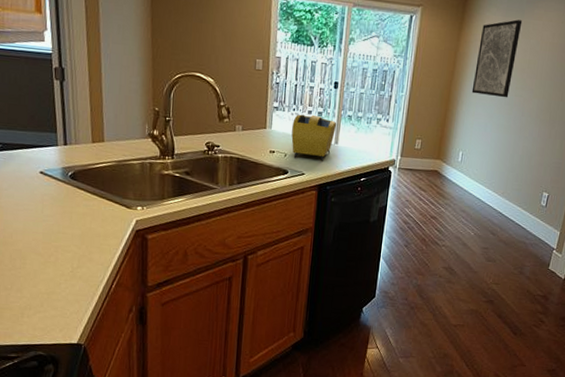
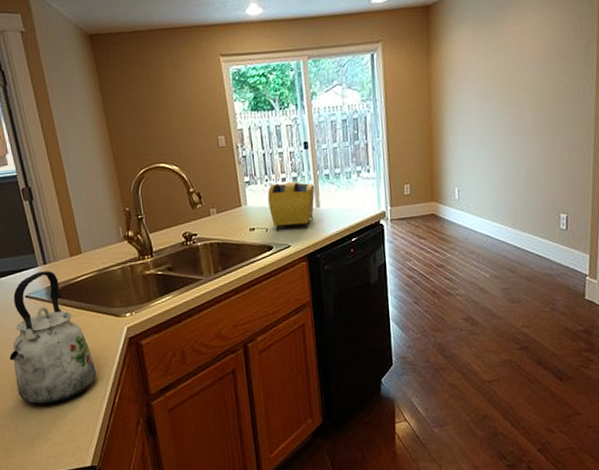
kettle: none [13,151,99,279] -> present [9,270,97,404]
wall art: present [471,19,523,98] -> none [453,31,498,122]

